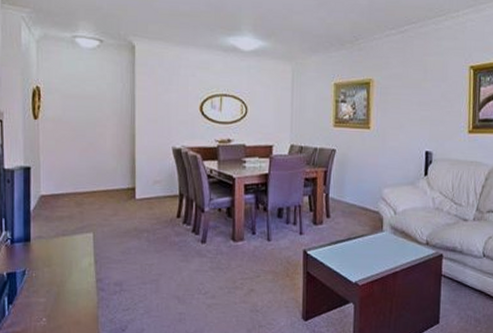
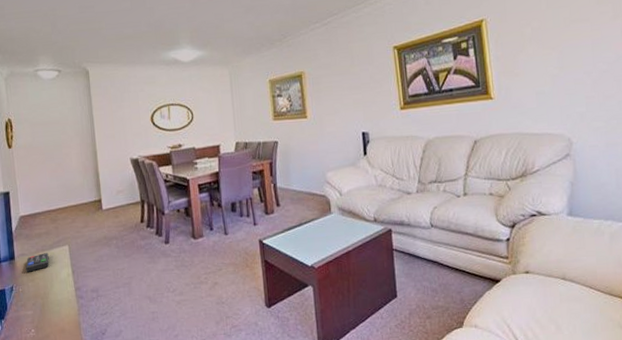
remote control: none [42,238,70,257] -> present [25,253,50,272]

